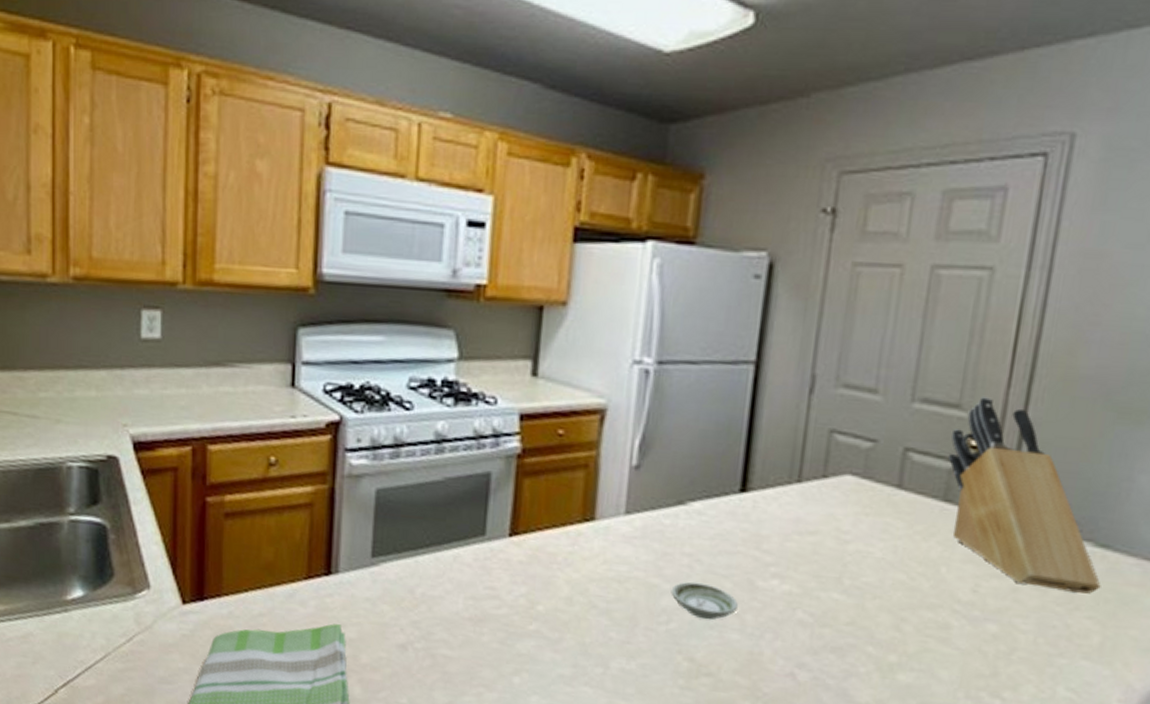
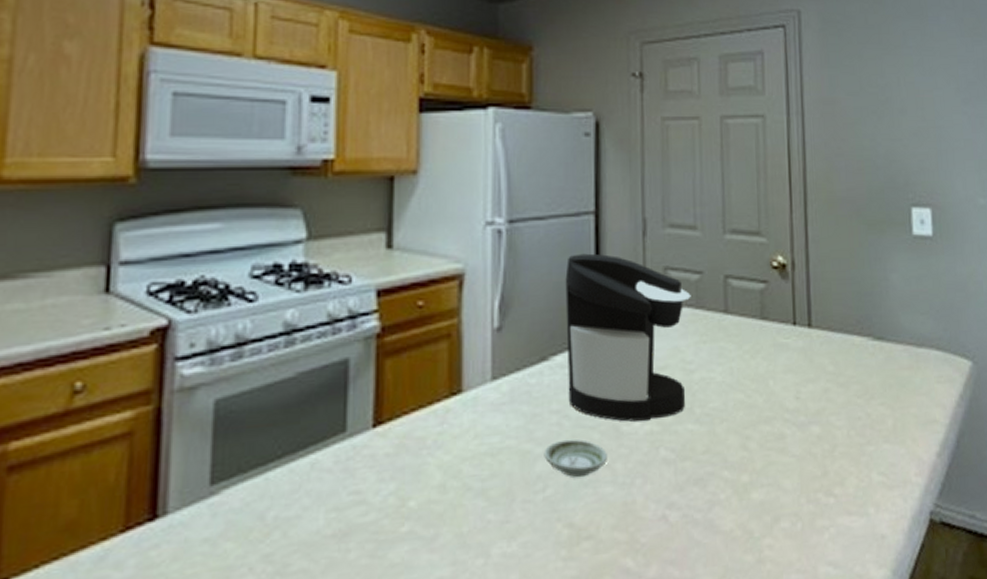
coffee maker: none [702,403,859,582] -> present [565,253,691,422]
knife block: present [947,397,1101,594] -> none [757,223,884,385]

